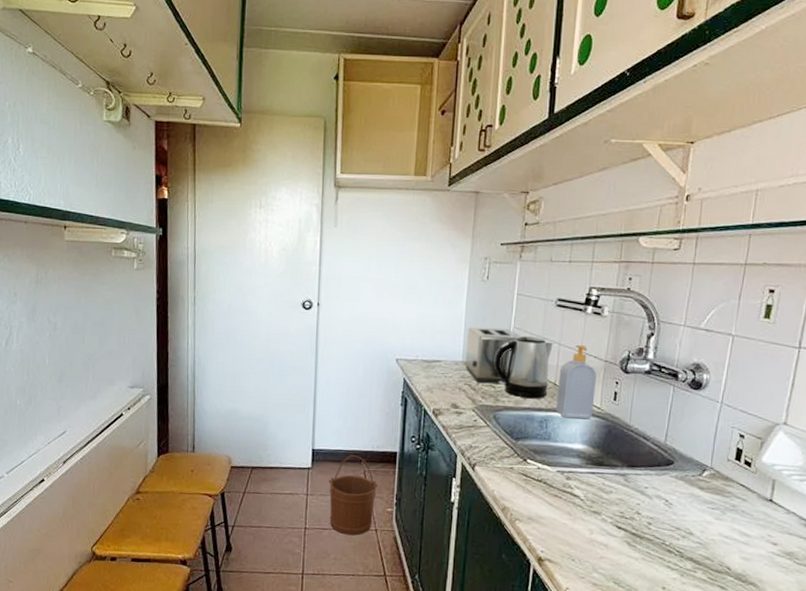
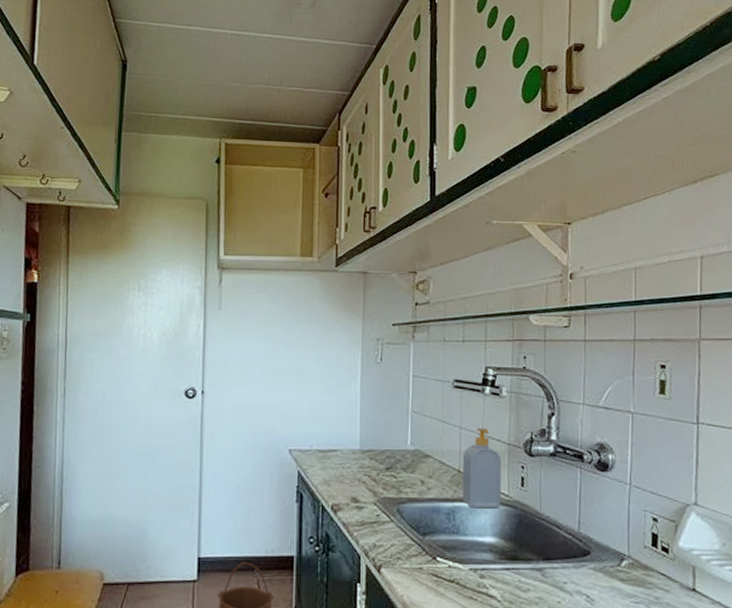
toaster: present [465,327,522,383] -> none [363,412,421,473]
kettle: present [494,335,553,399] -> none [393,419,454,488]

